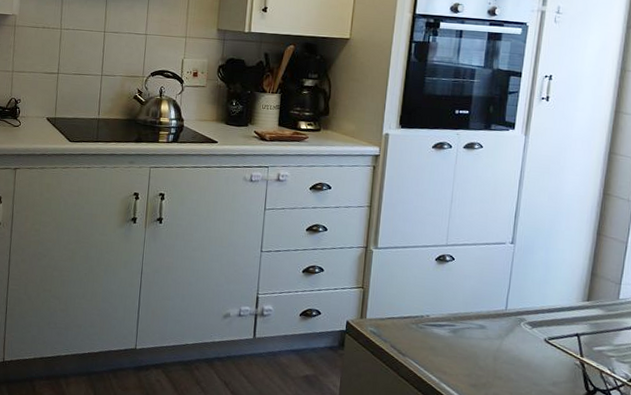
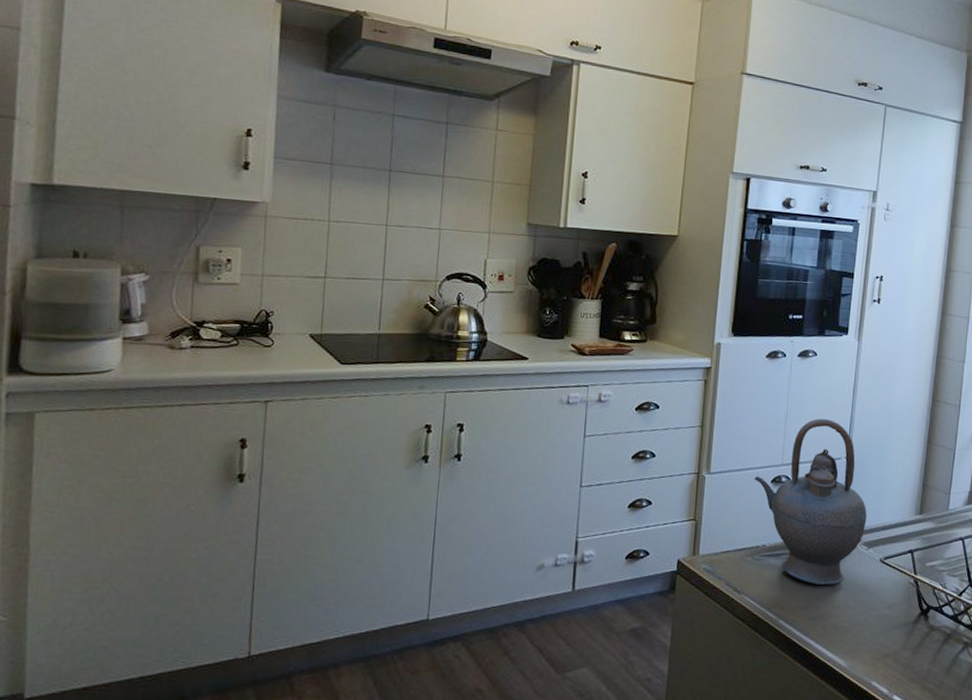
teapot: none [419,205,532,358] -> present [754,419,867,585]

